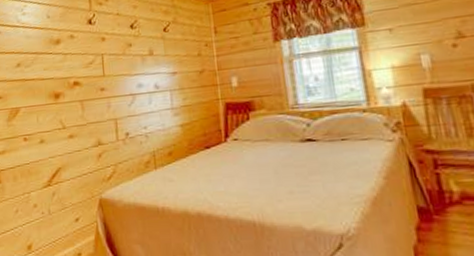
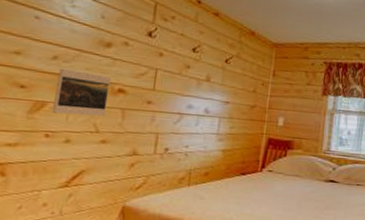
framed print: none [24,72,68,117] -> present [53,68,111,116]

